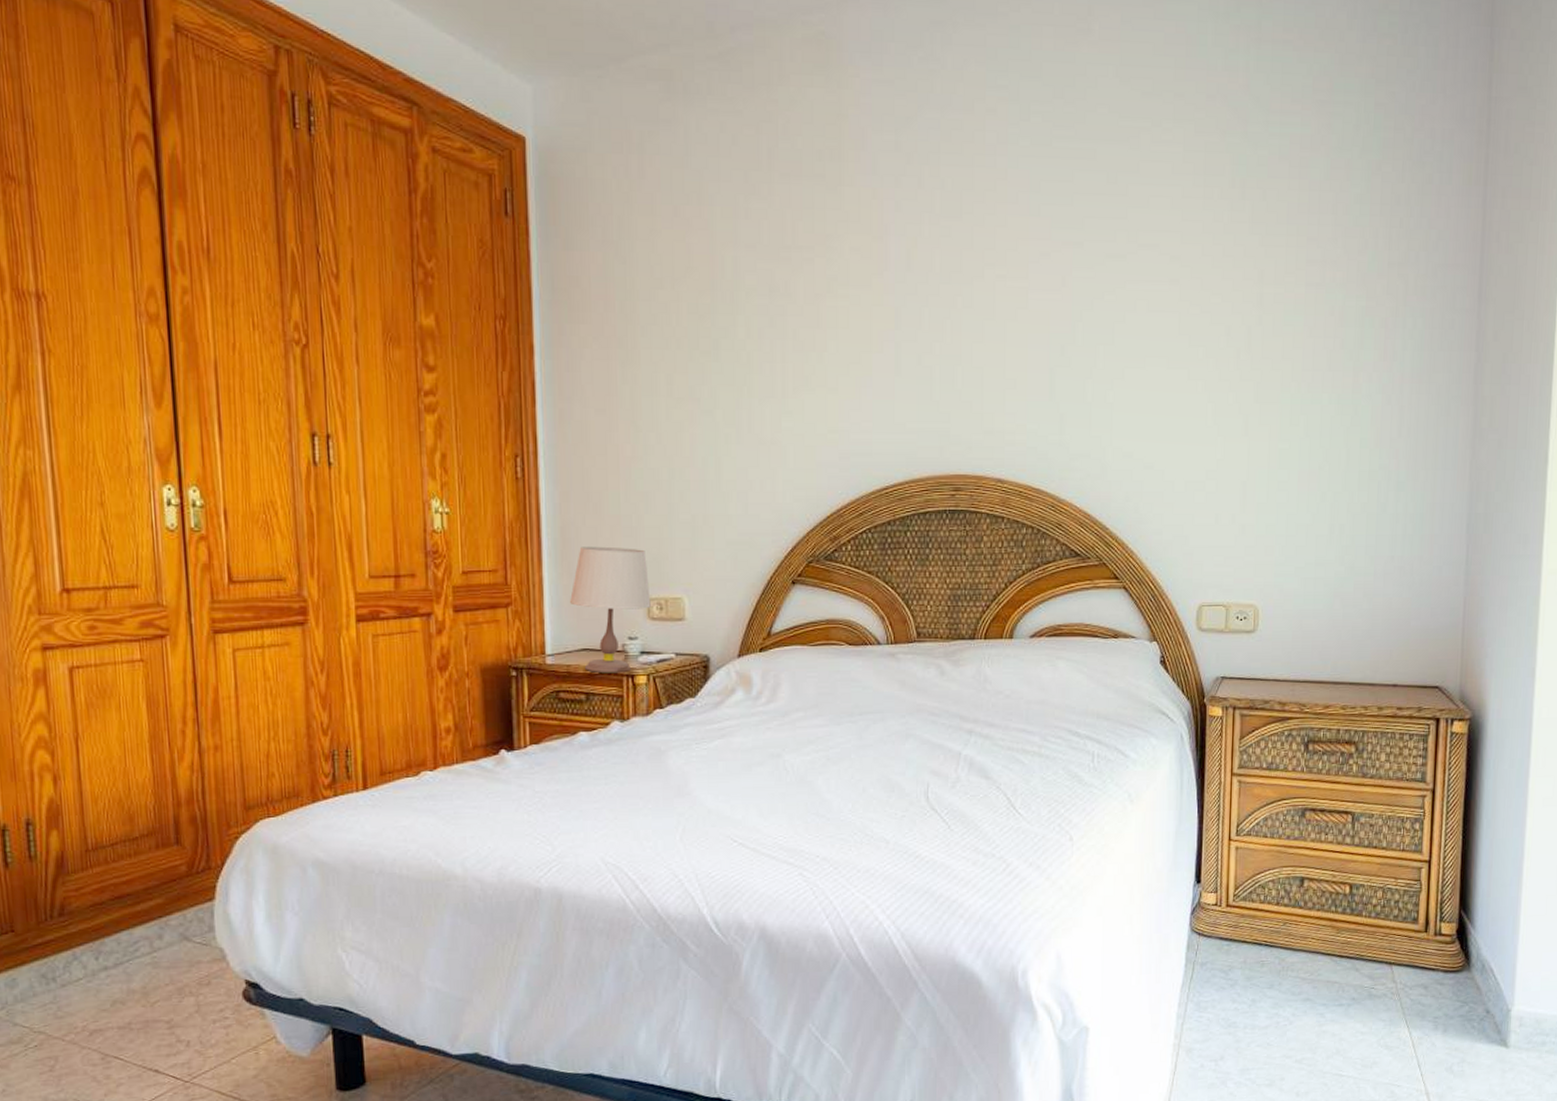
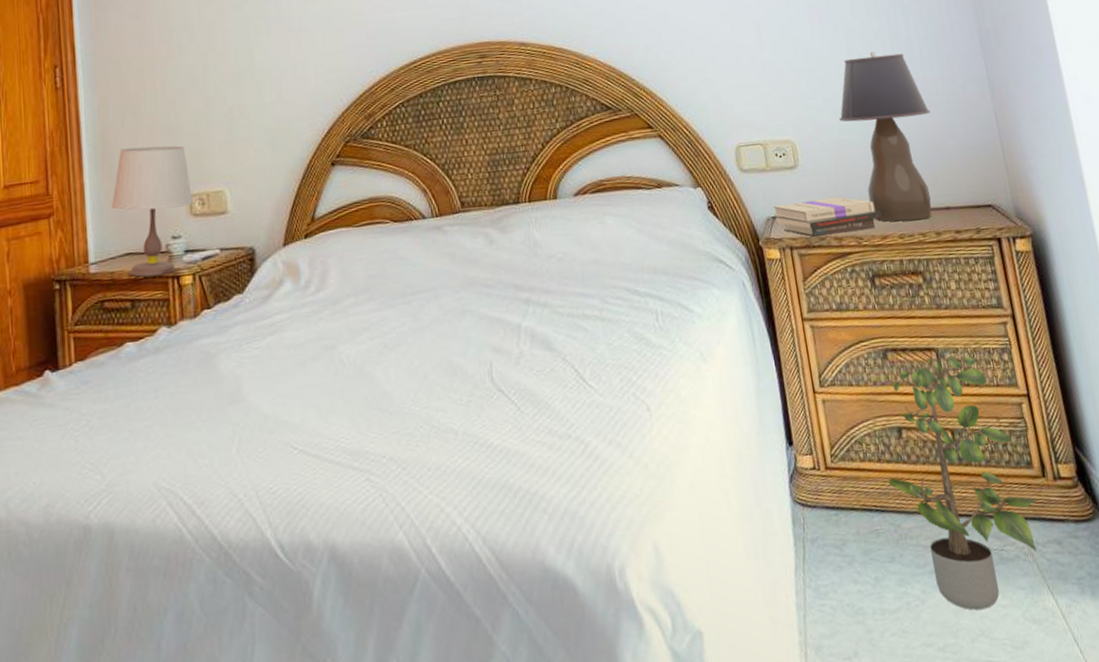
books: none [1224,664,1329,699] -> present [773,197,882,237]
potted plant: none [1282,816,1416,1034] -> present [889,349,1039,611]
table lamp: none [1307,525,1400,694] -> present [839,52,932,222]

